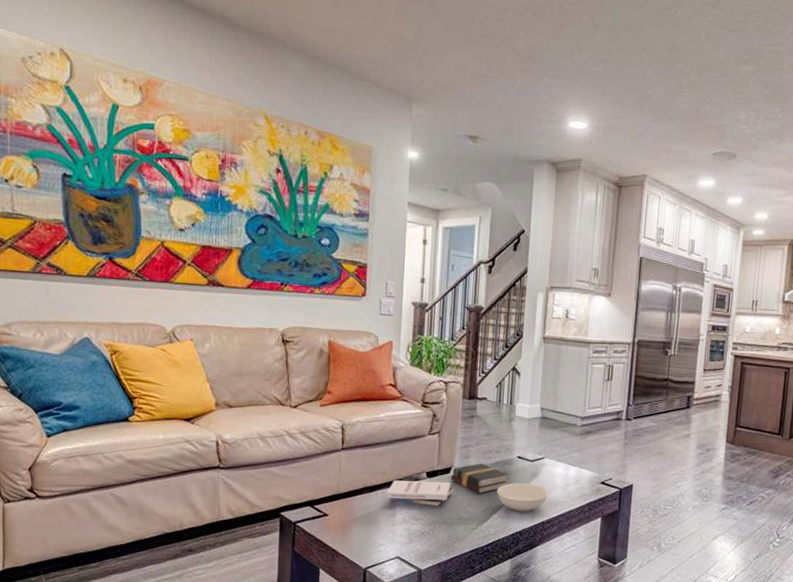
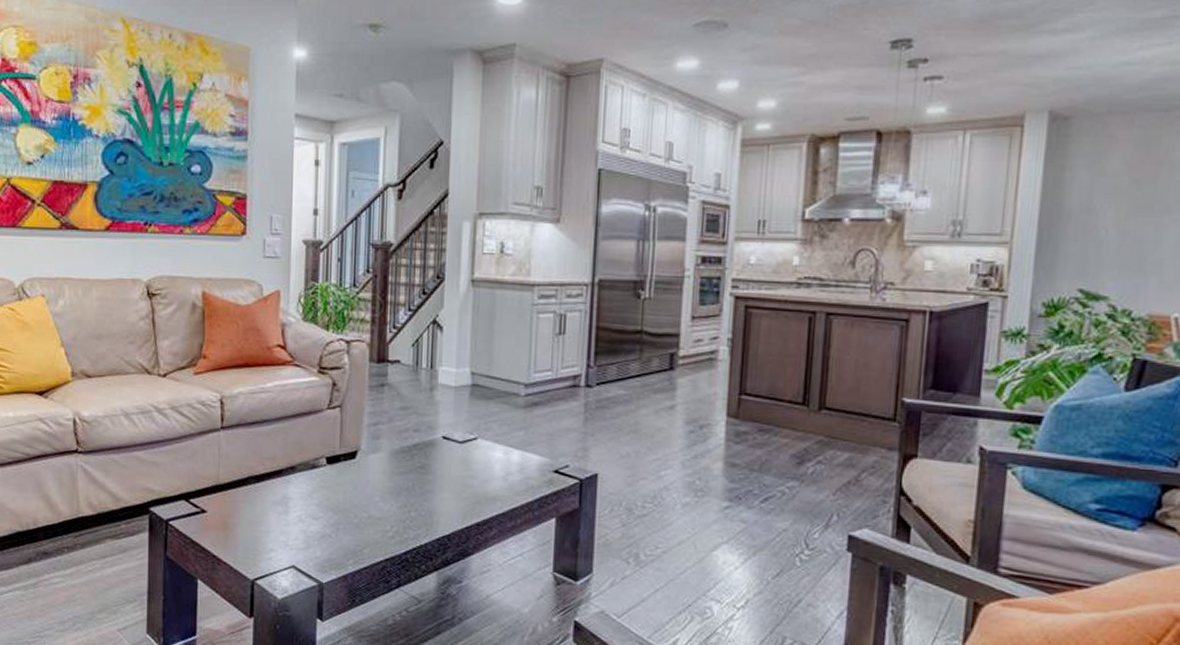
books: present [386,480,453,506] -> none [277,467,361,501]
hardback book: present [451,463,510,494] -> none [357,445,433,485]
bowl: present [497,482,548,512] -> none [416,470,484,510]

